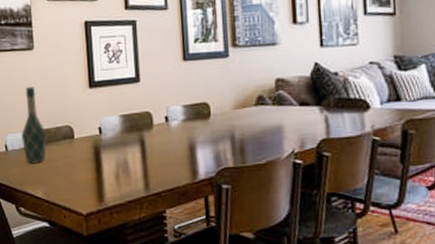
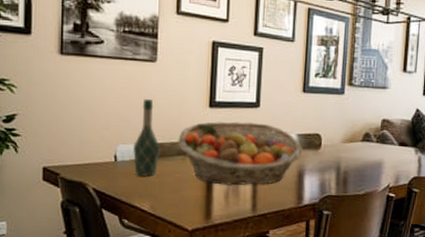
fruit basket: none [62,98,191,166] -> present [178,121,303,186]

